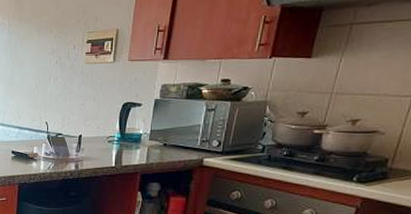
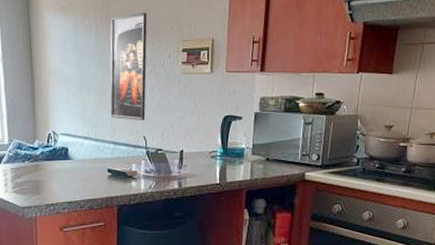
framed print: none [17,8,56,108] -> present [110,13,147,121]

